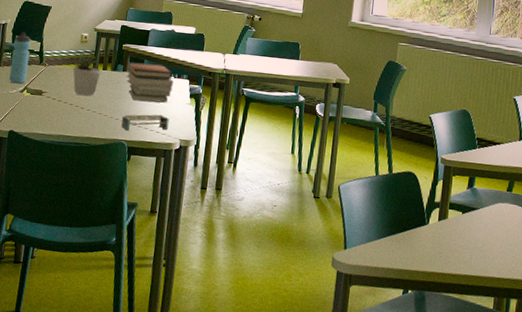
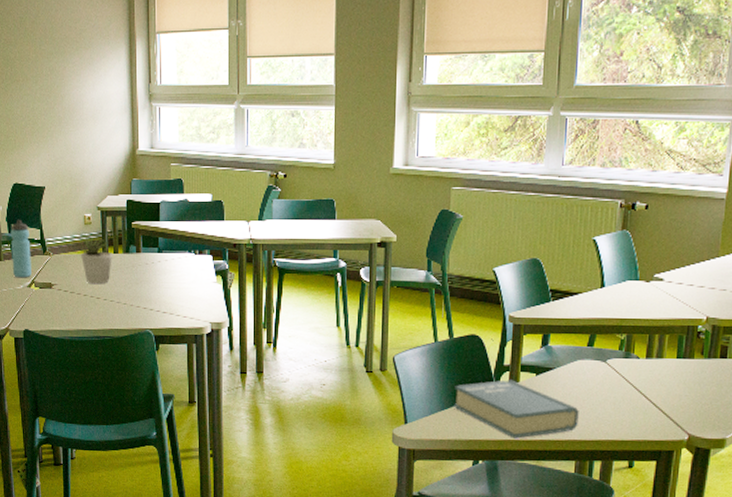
shelf: present [121,114,170,132] -> none [143,297,196,319]
book stack: present [125,61,173,103] -> none [140,240,194,285]
book: none [389,215,499,272] -> present [454,380,579,439]

